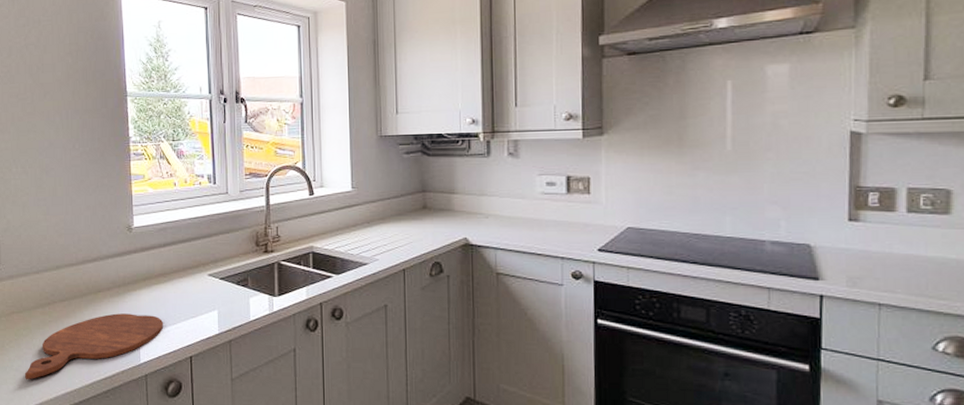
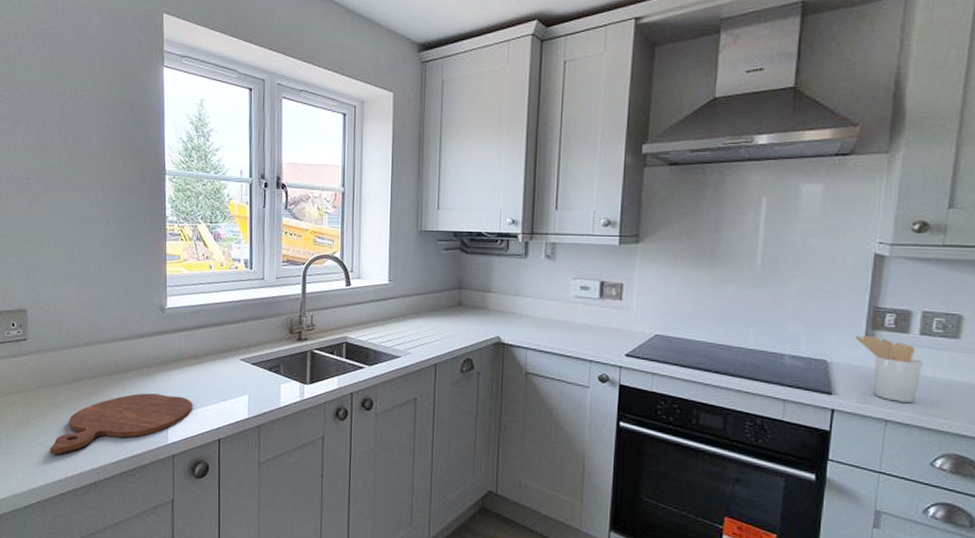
utensil holder: none [837,216,913,284] -> present [854,335,923,403]

